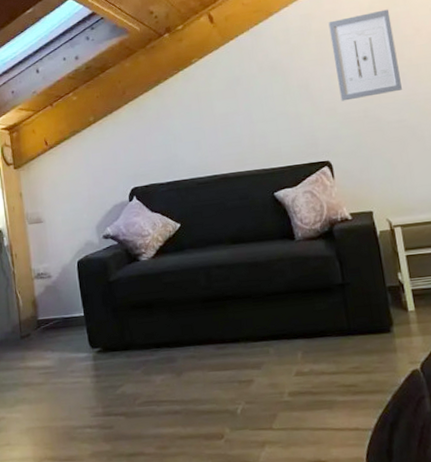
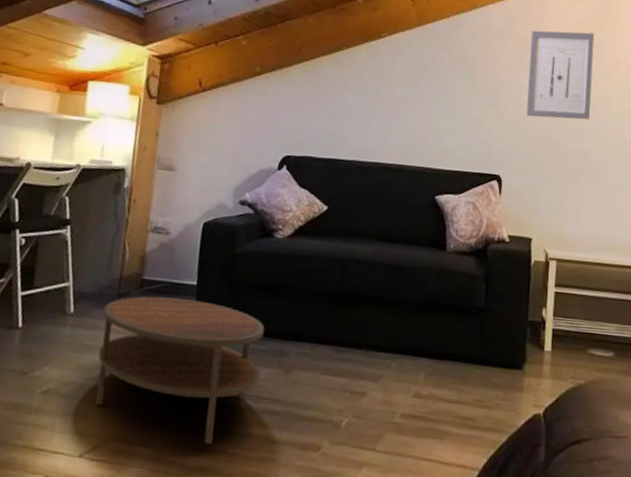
coffee table: none [12,328,157,449] -> present [95,296,265,444]

